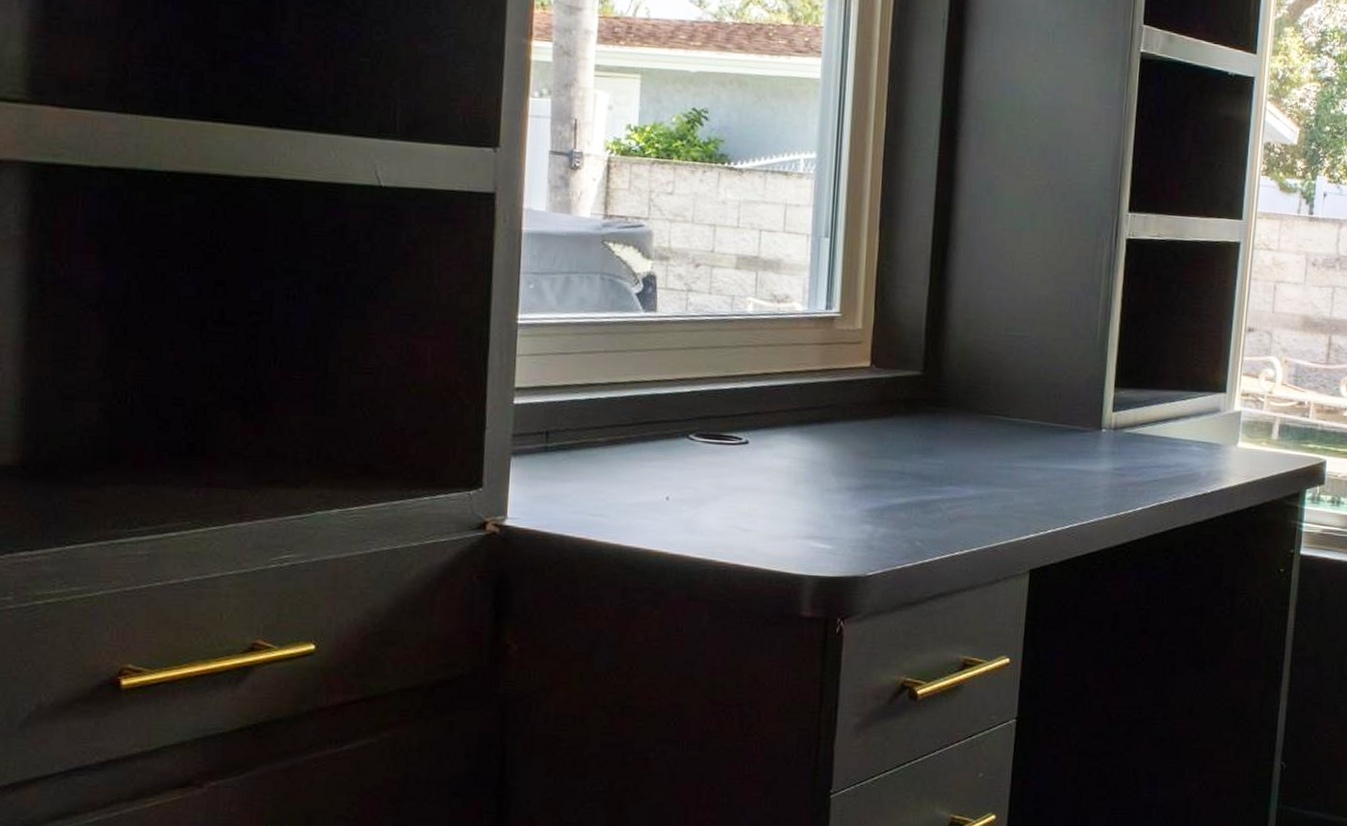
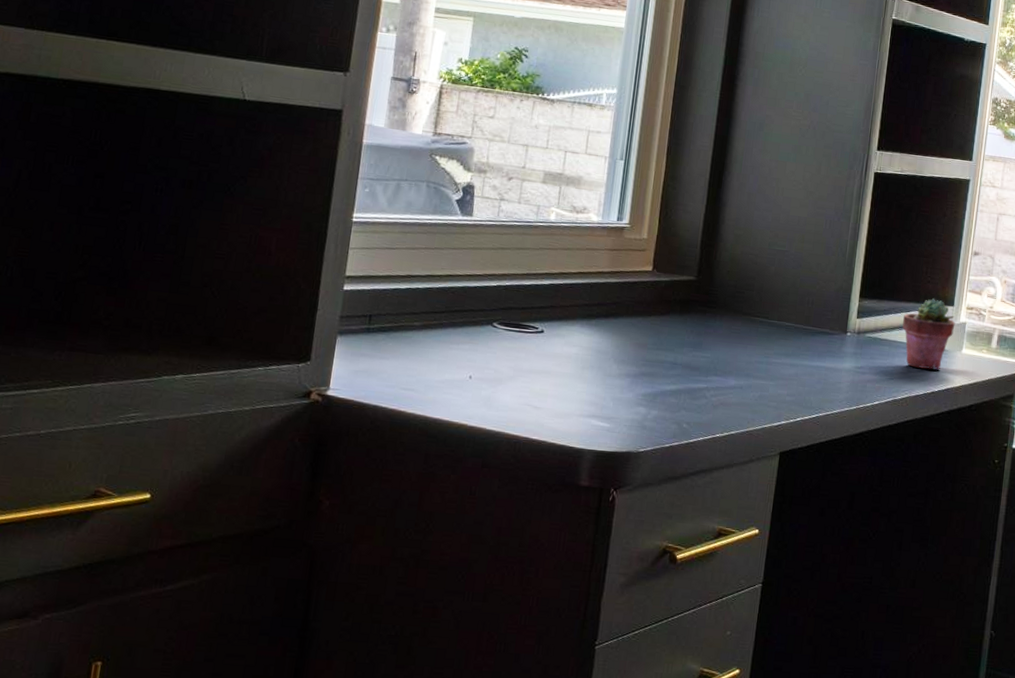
potted succulent: none [1166,385,1229,468] -> present [902,298,956,370]

